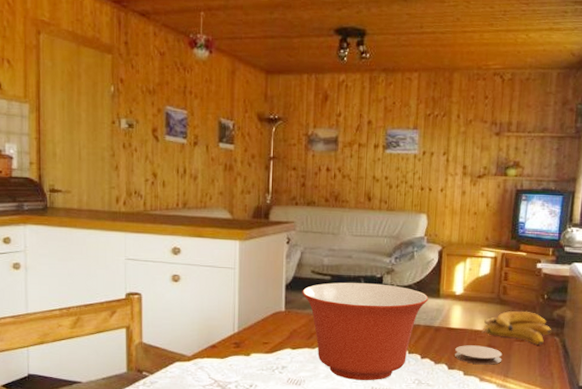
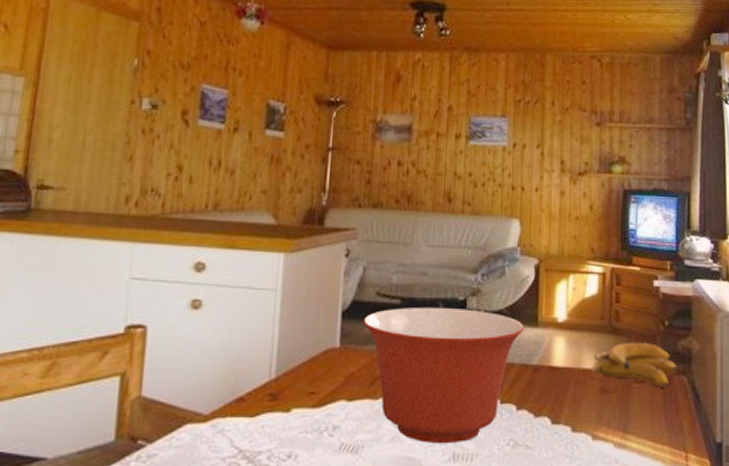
coaster: present [455,345,503,365] -> none [559,390,619,417]

